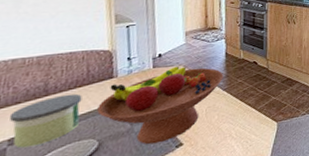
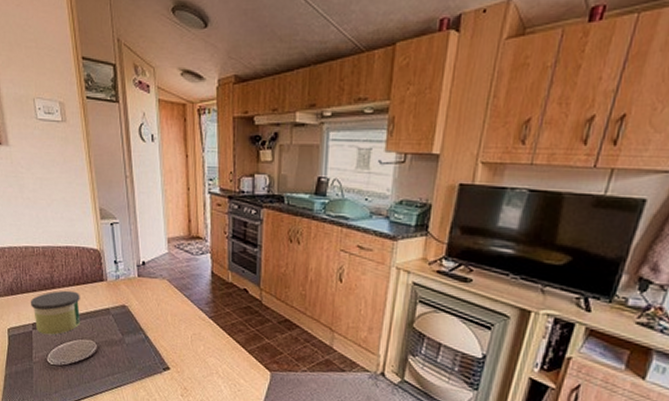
fruit bowl: present [97,66,223,145] -> none [93,279,209,361]

